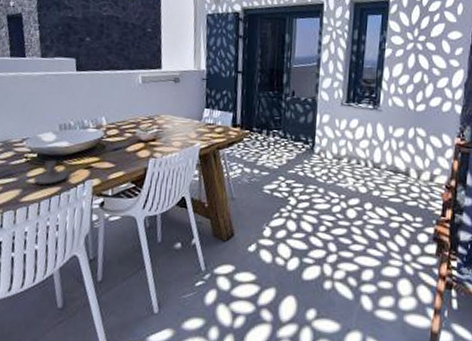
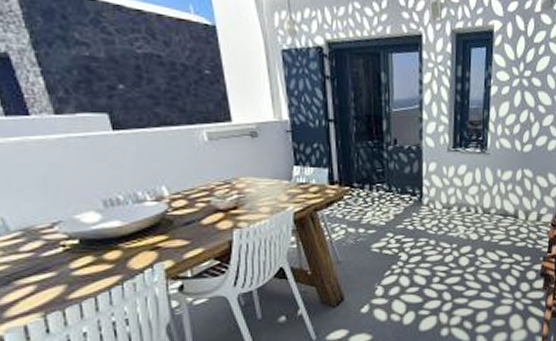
candle holder: present [32,160,77,185] -> none [79,244,139,276]

